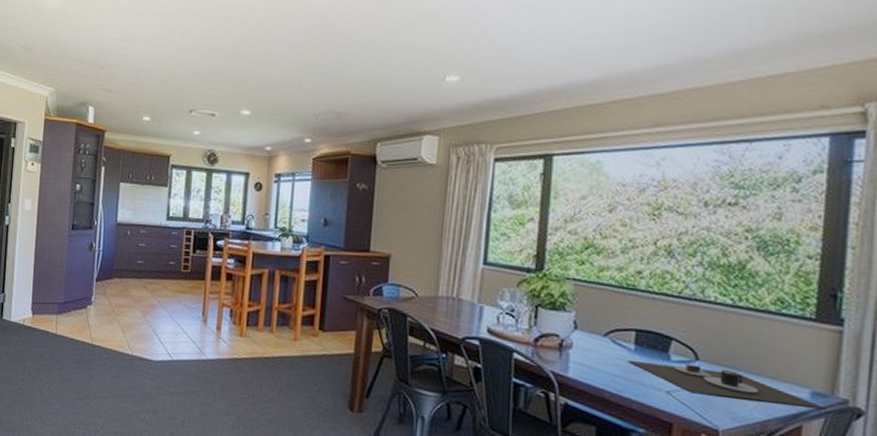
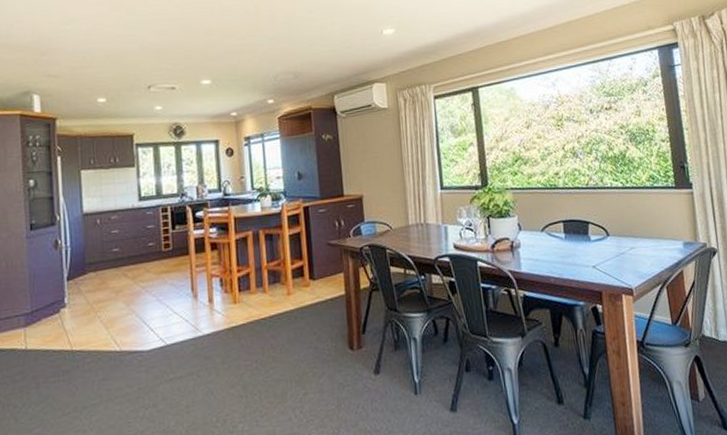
place setting: present [628,361,827,411] -> none [562,239,695,264]

